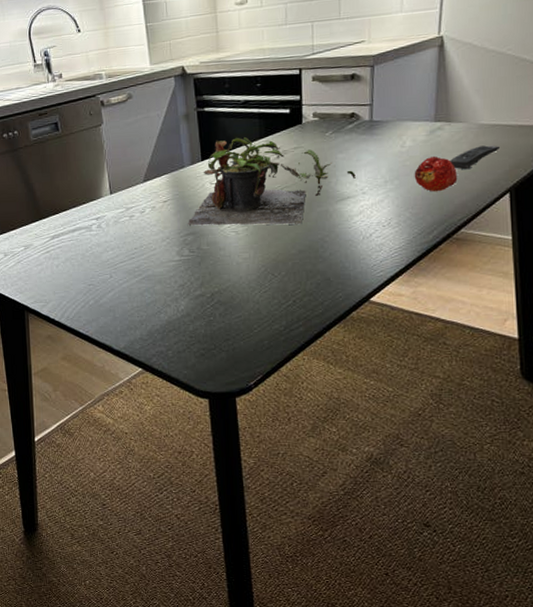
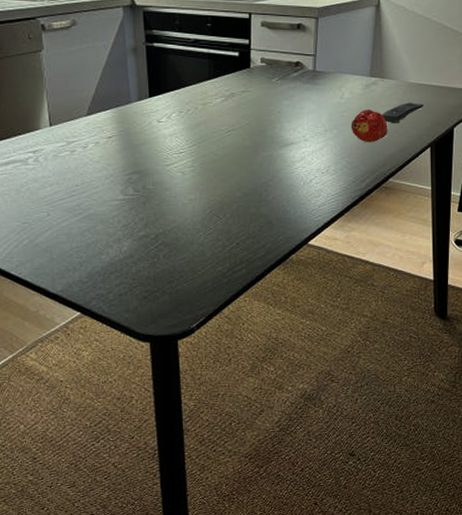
plant: present [187,137,356,226] -> none [132,76,299,168]

